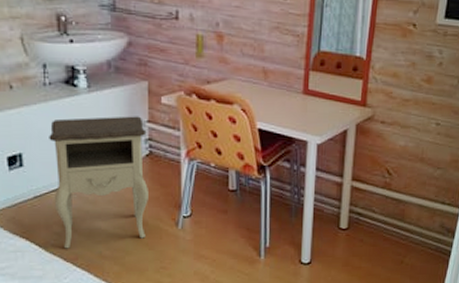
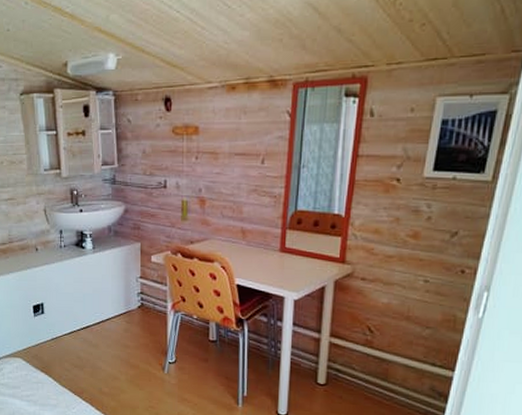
nightstand: present [49,116,148,249] -> none [63,272,140,384]

